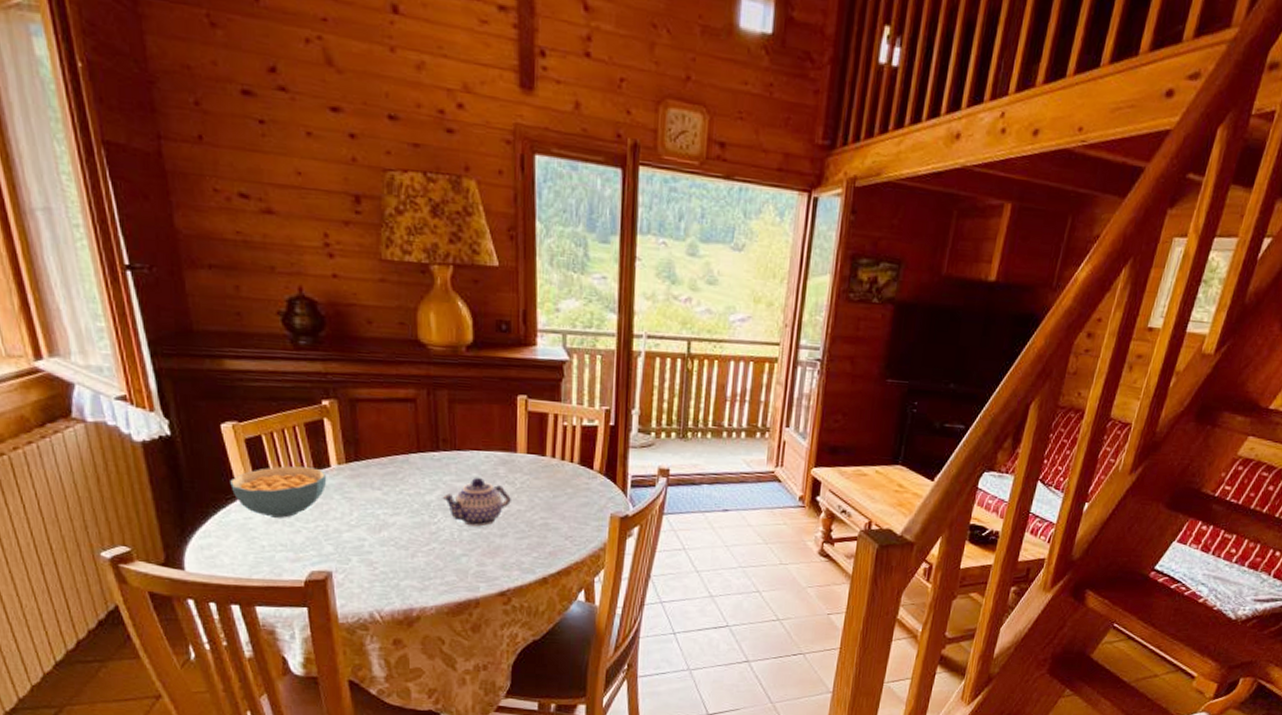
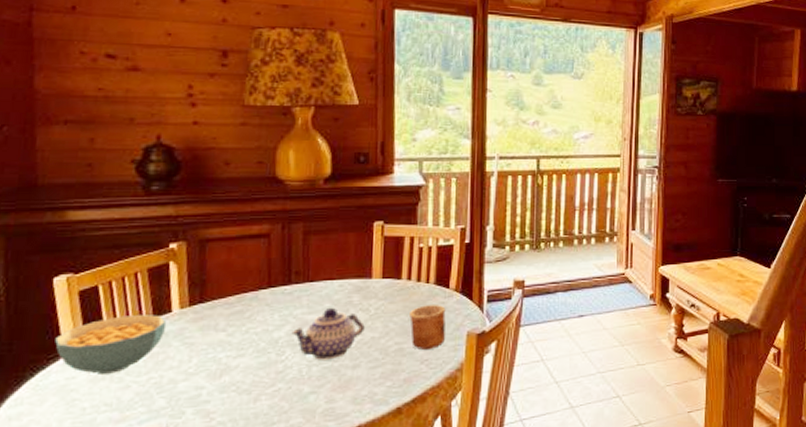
cup: none [554,484,590,528] -> present [409,305,446,351]

